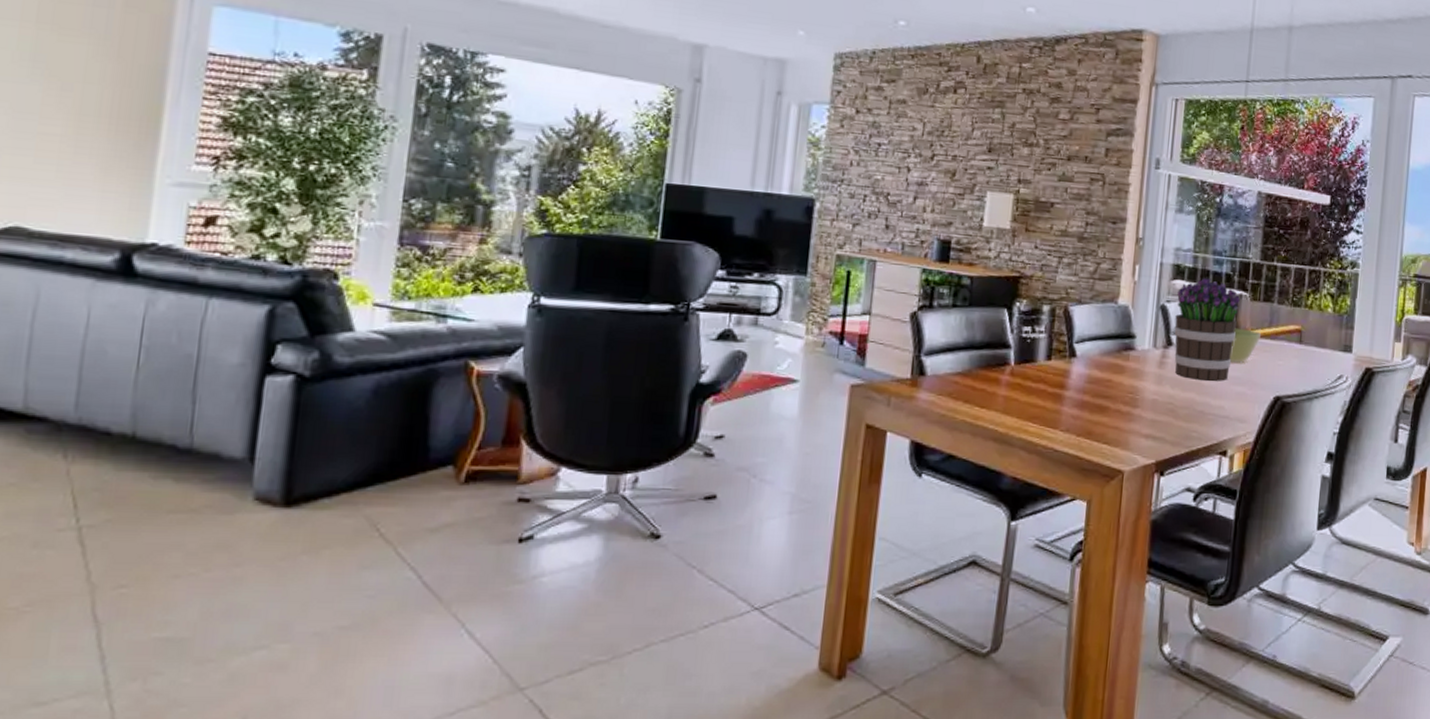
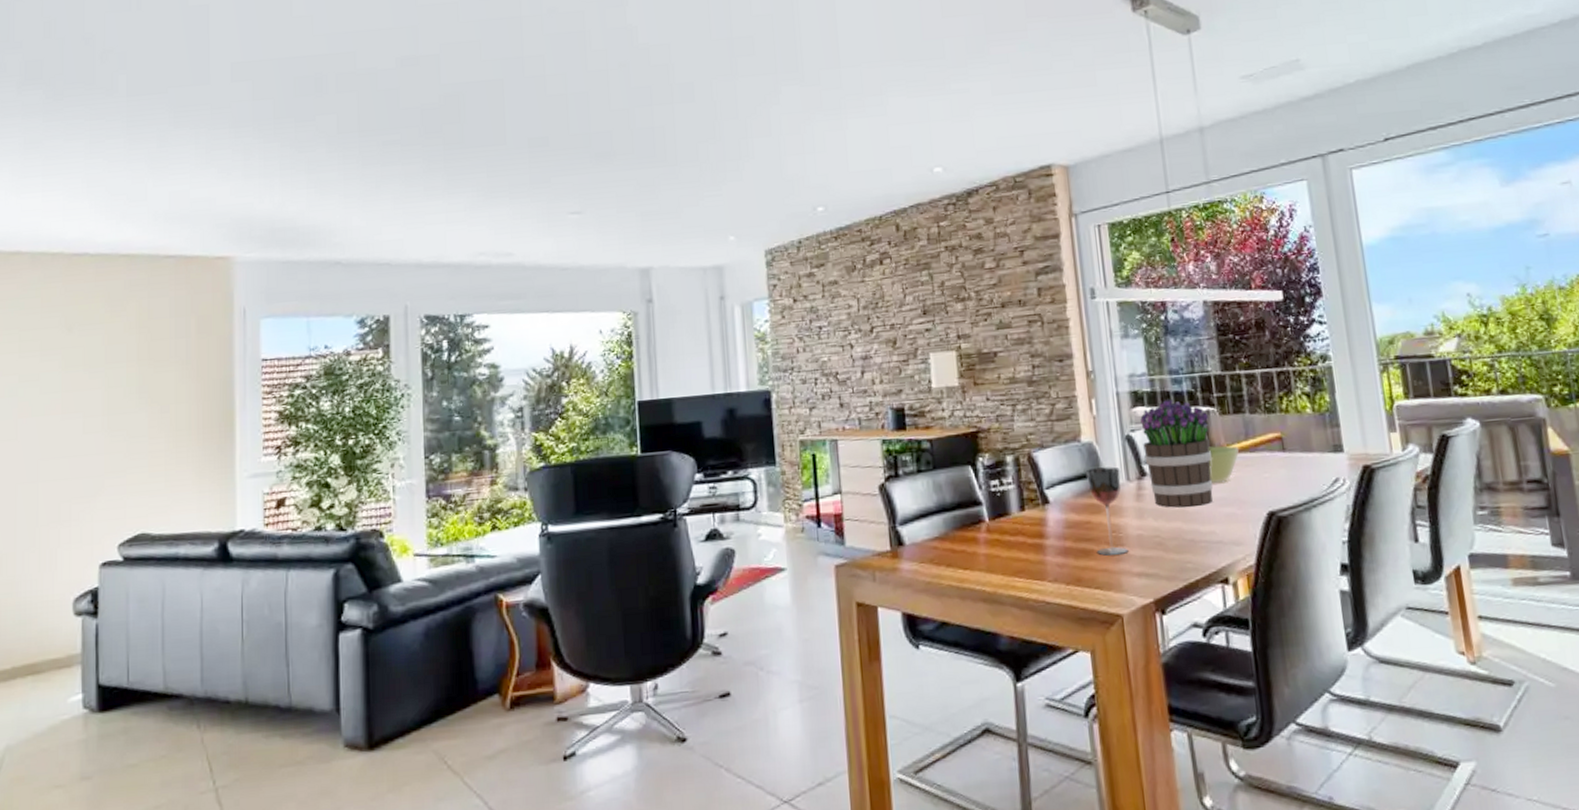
wineglass: none [1111,330,1149,415] -> present [1086,466,1129,556]

